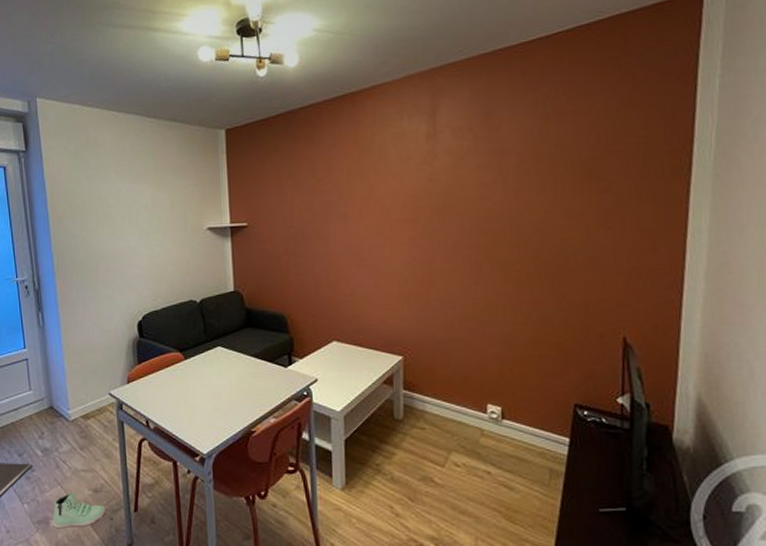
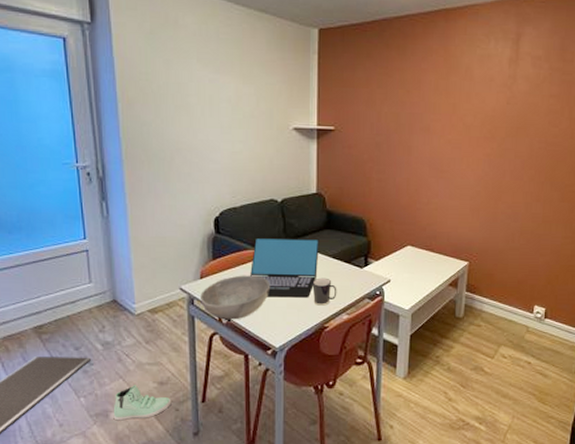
bowl: none [128,378,195,425] -> present [200,275,271,320]
laptop: none [174,338,241,401] -> present [250,237,319,298]
mug: none [236,379,262,409] -> present [312,277,337,306]

